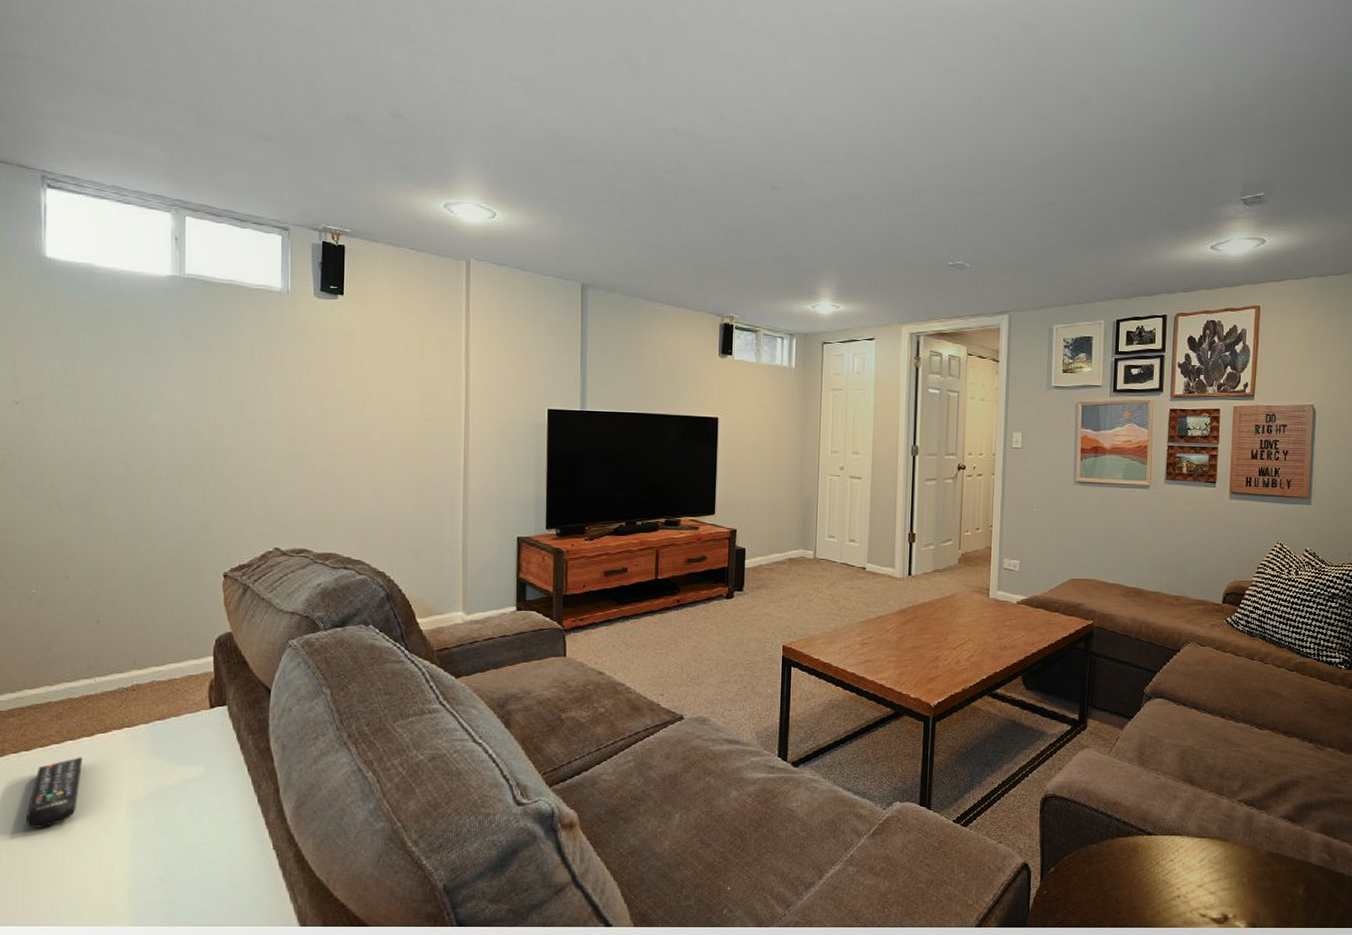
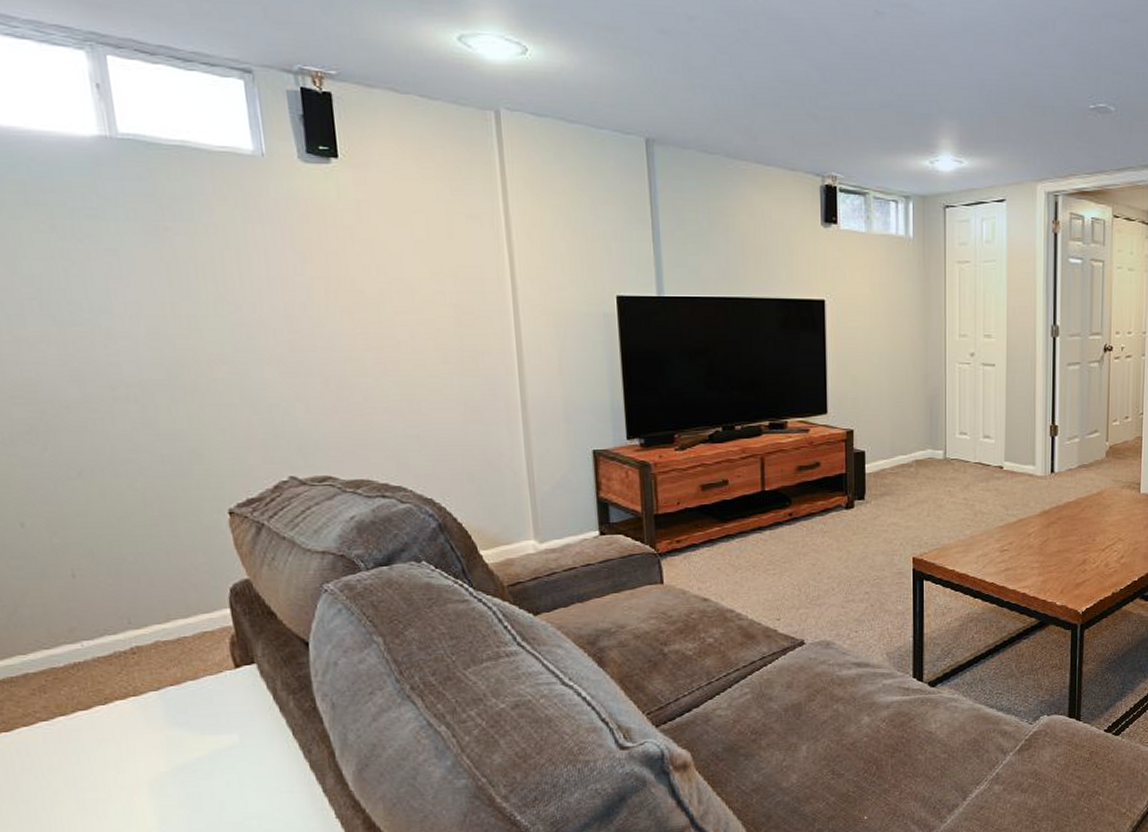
remote control: present [26,757,83,828] -> none [20,734,84,818]

